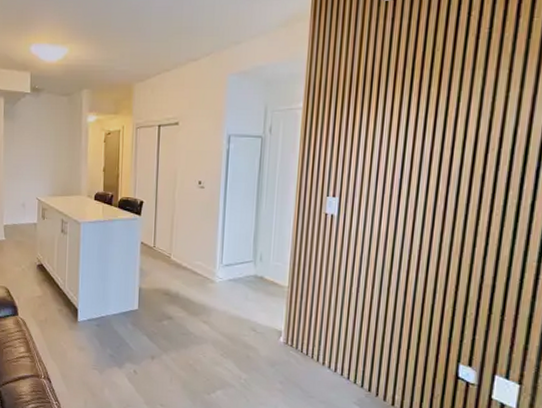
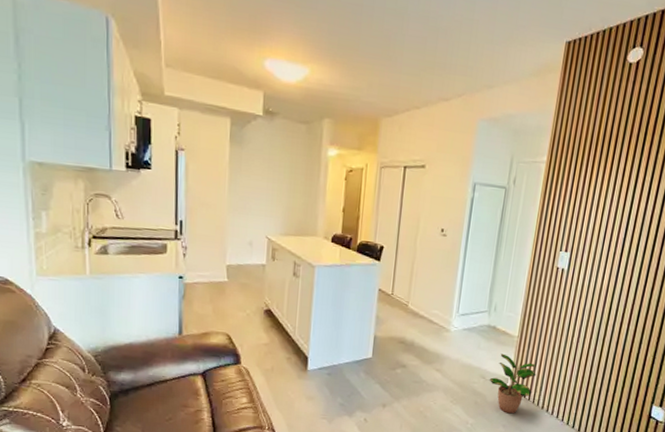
potted plant: none [260,304,313,370] -> present [489,353,536,414]

